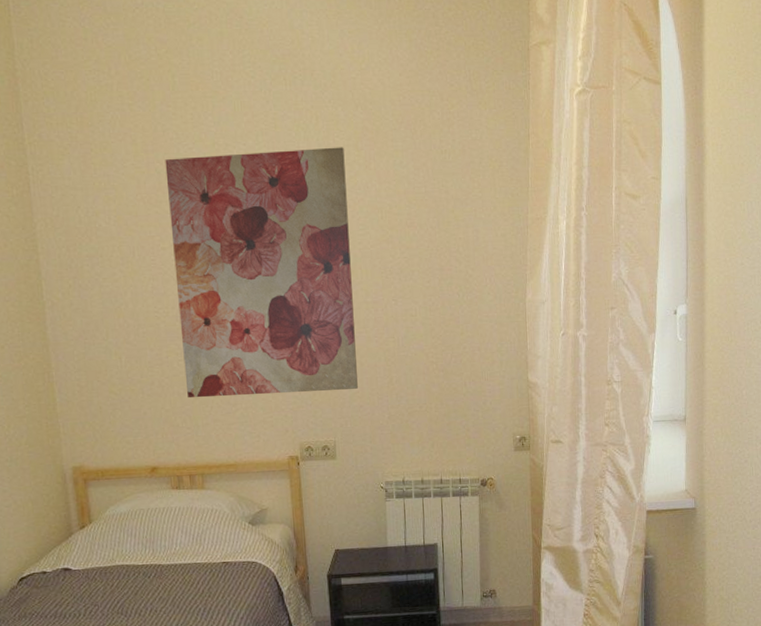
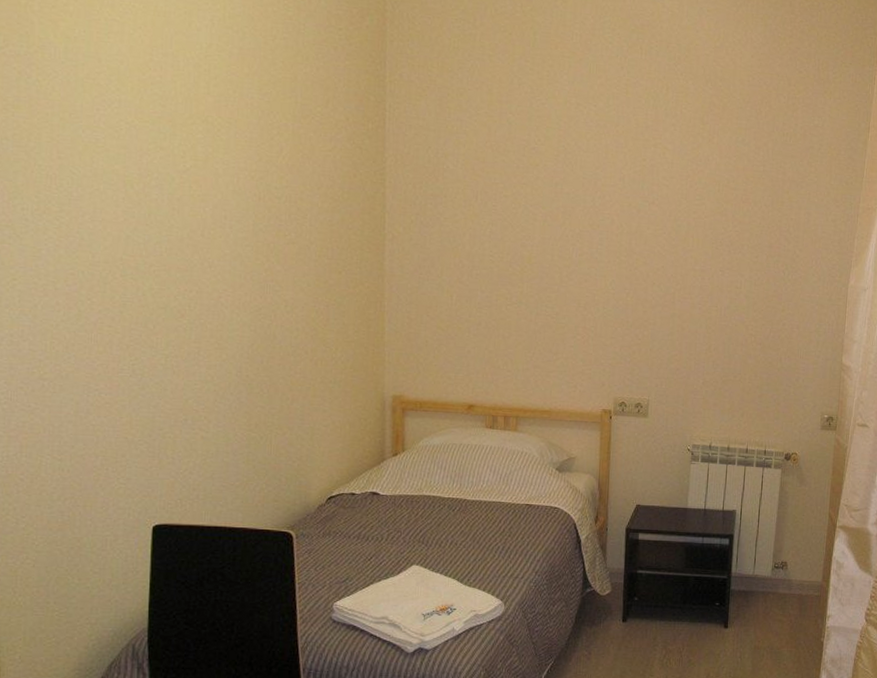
wall art: present [165,147,359,399] -> none [511,111,690,352]

